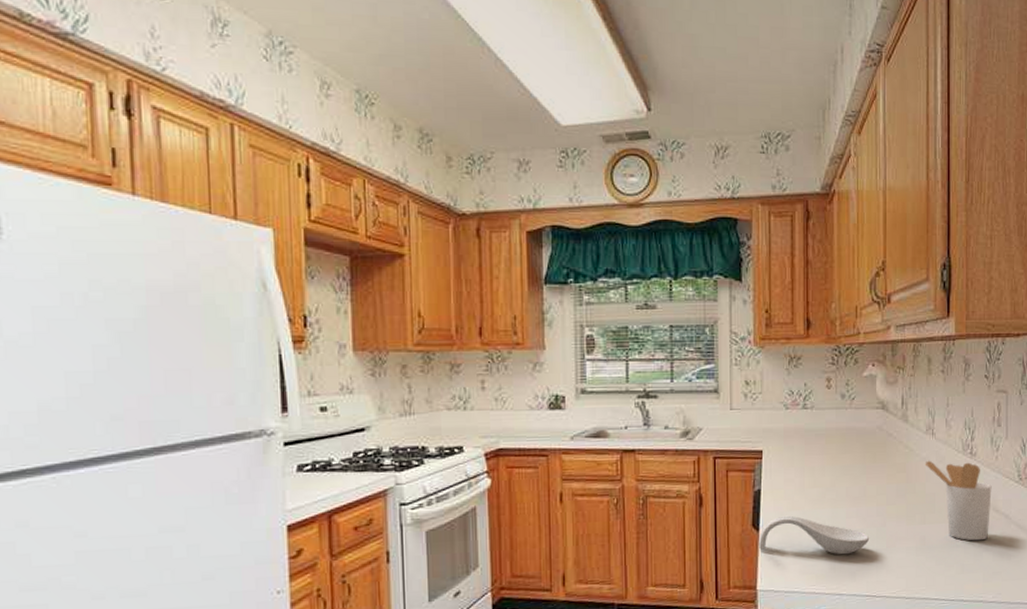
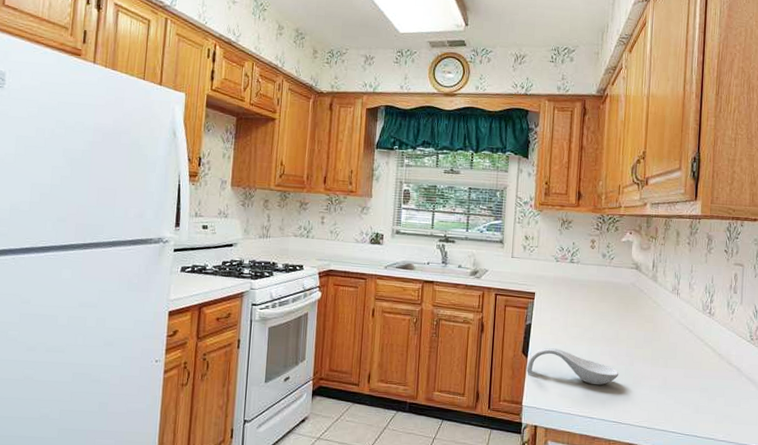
utensil holder: present [925,460,992,541] -> none [669,315,727,387]

